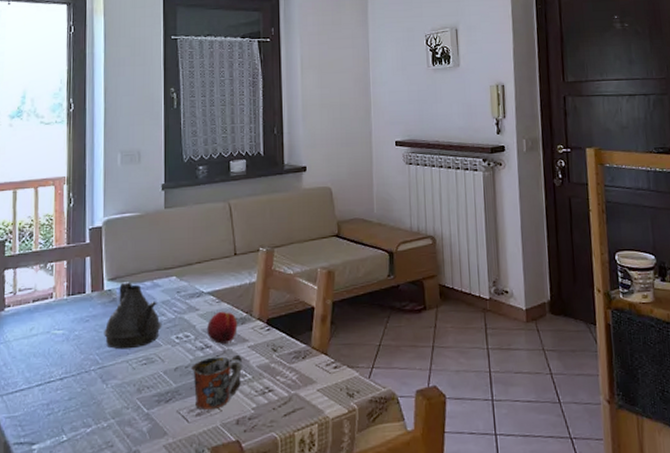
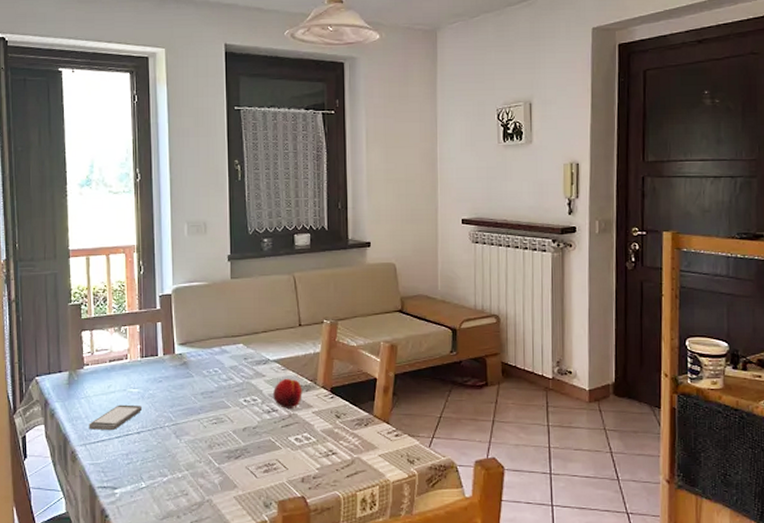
smartphone: none [7,348,66,379] -> present [89,404,142,431]
teapot: present [104,282,162,350] -> none [176,347,231,409]
mug: present [190,355,243,411] -> none [258,420,308,468]

